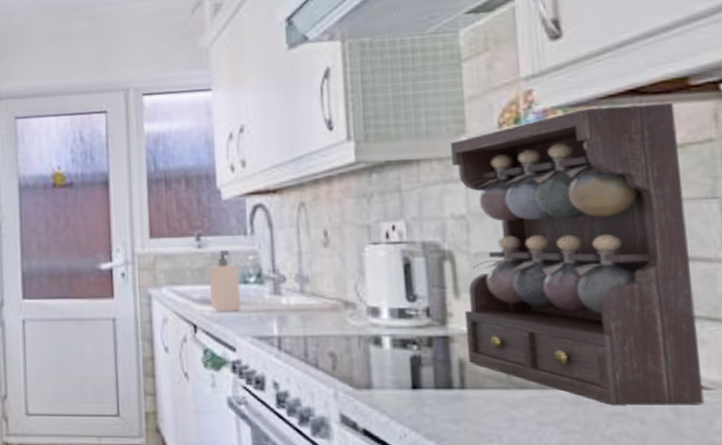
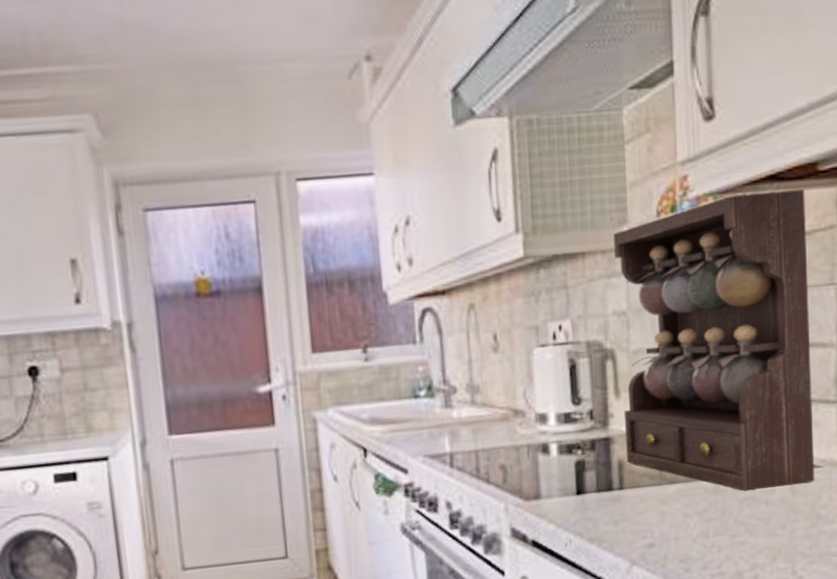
soap dispenser: present [209,250,241,311] -> none [377,361,412,431]

